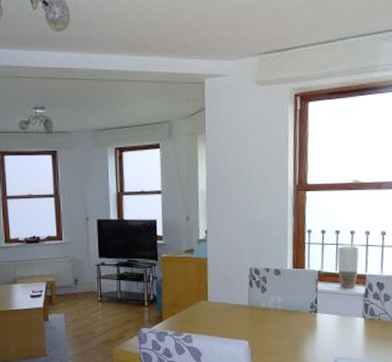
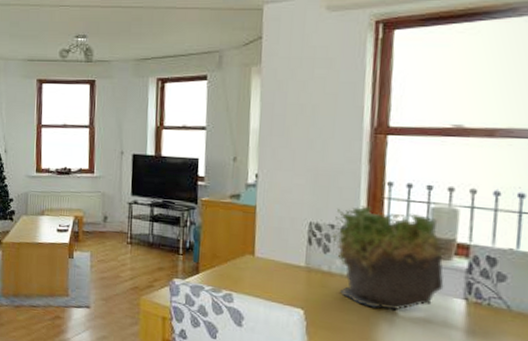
plant: none [267,251,349,332] -> present [331,205,444,310]

